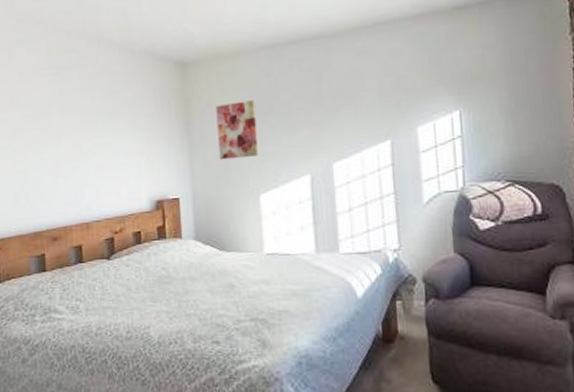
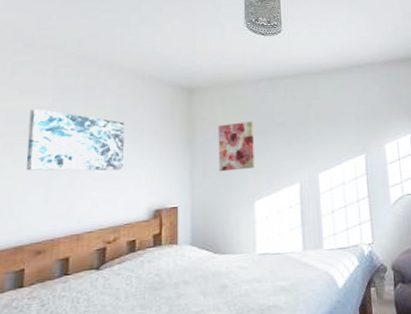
wall art: none [30,91,122,158] -> present [26,109,124,171]

